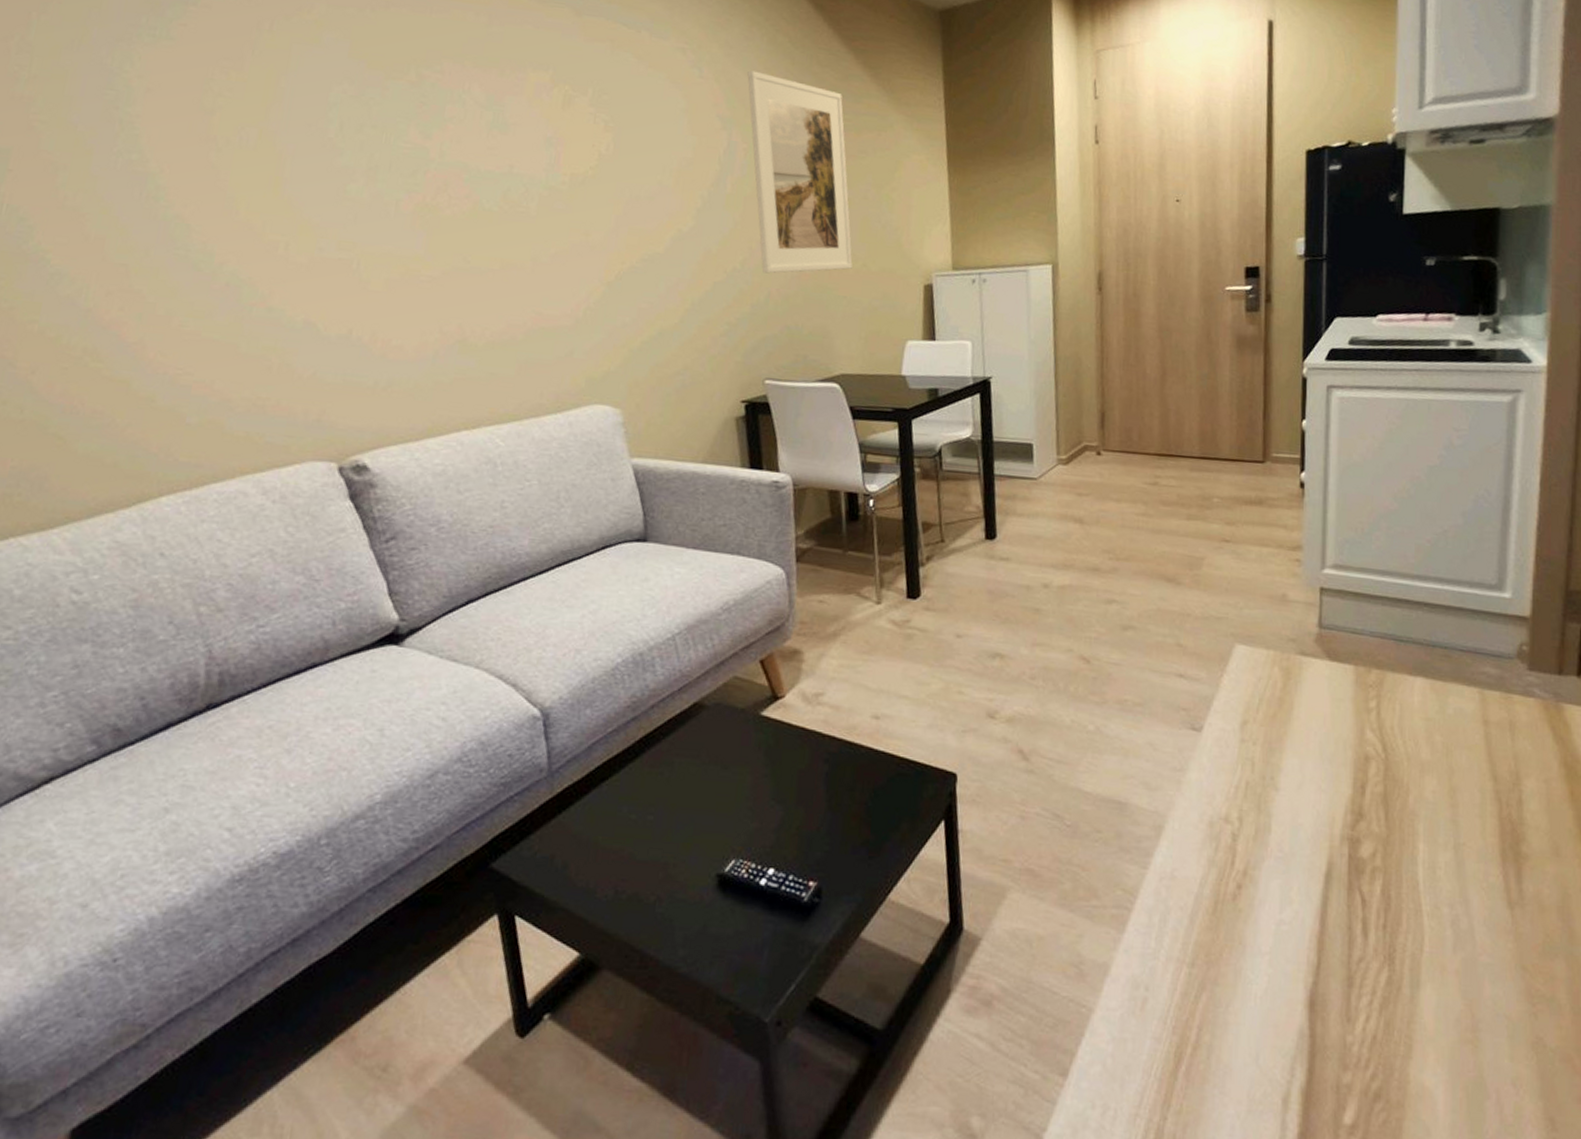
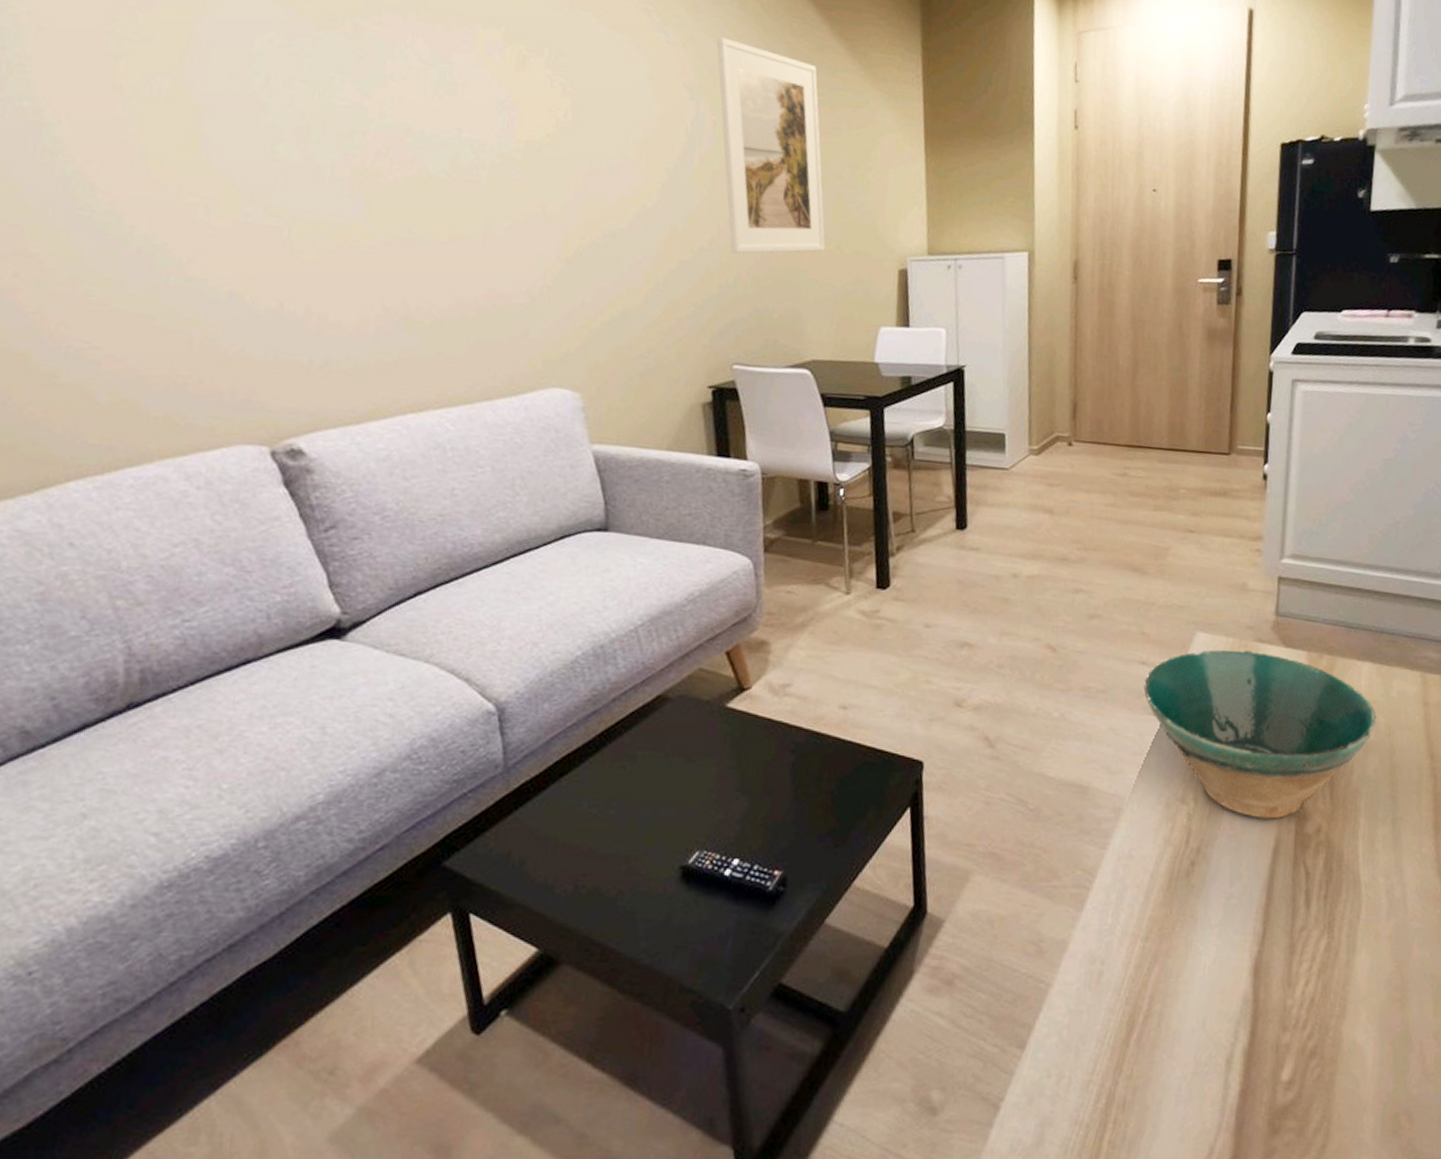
bowl: none [1181,662,1432,841] -> present [1143,650,1377,819]

